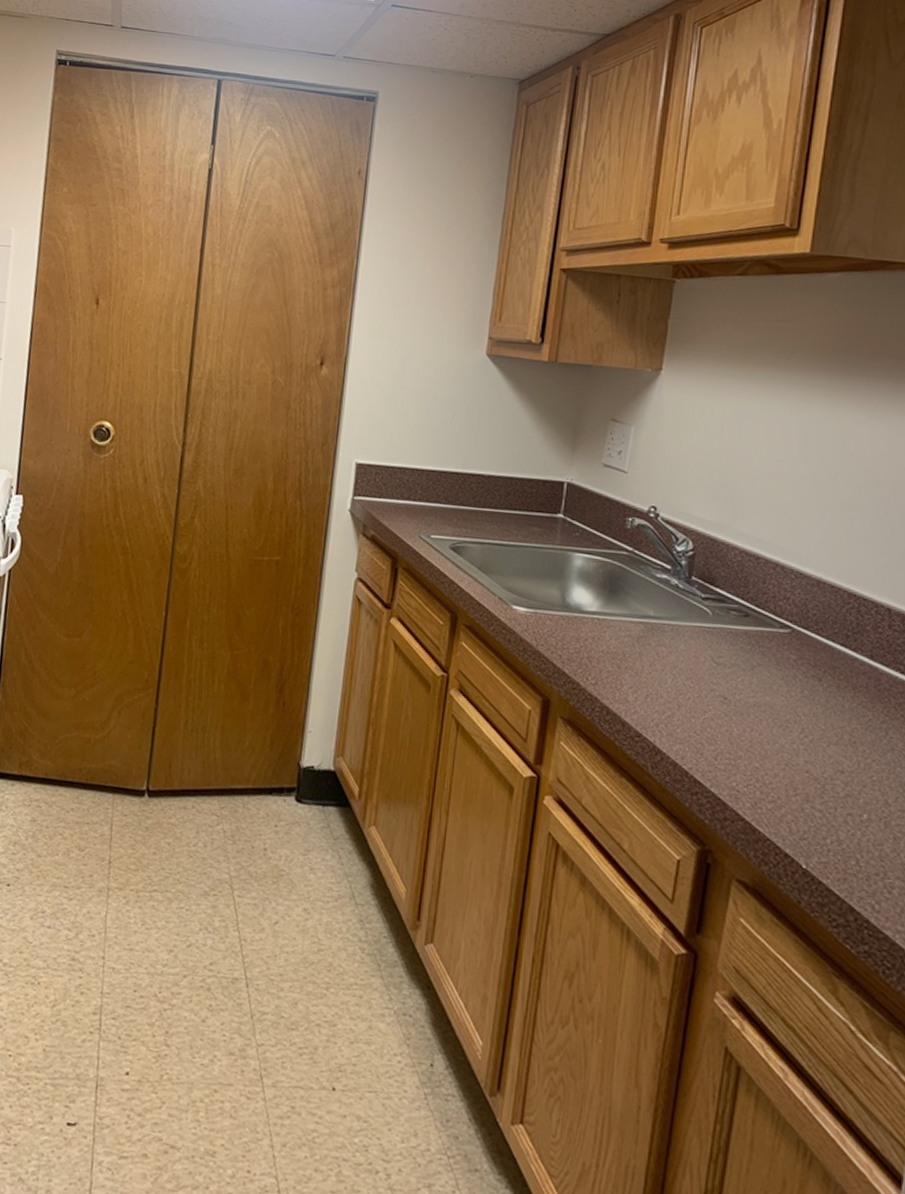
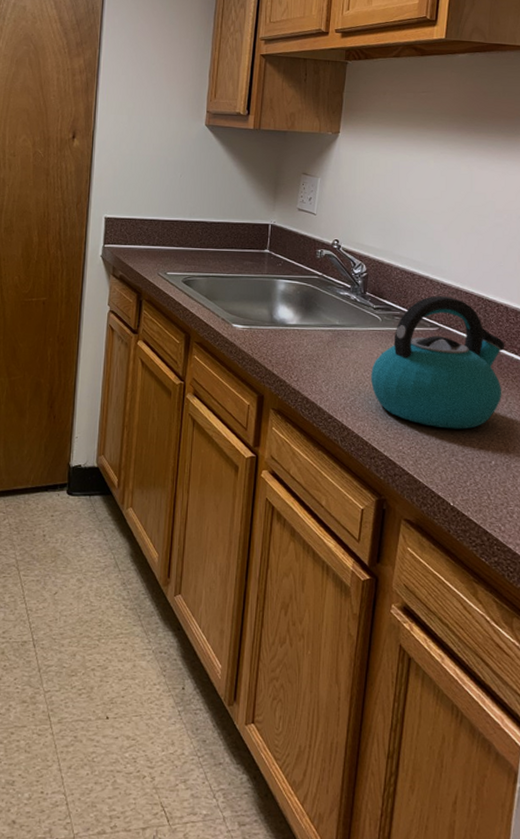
kettle: none [695,587,886,768] -> present [371,296,505,429]

